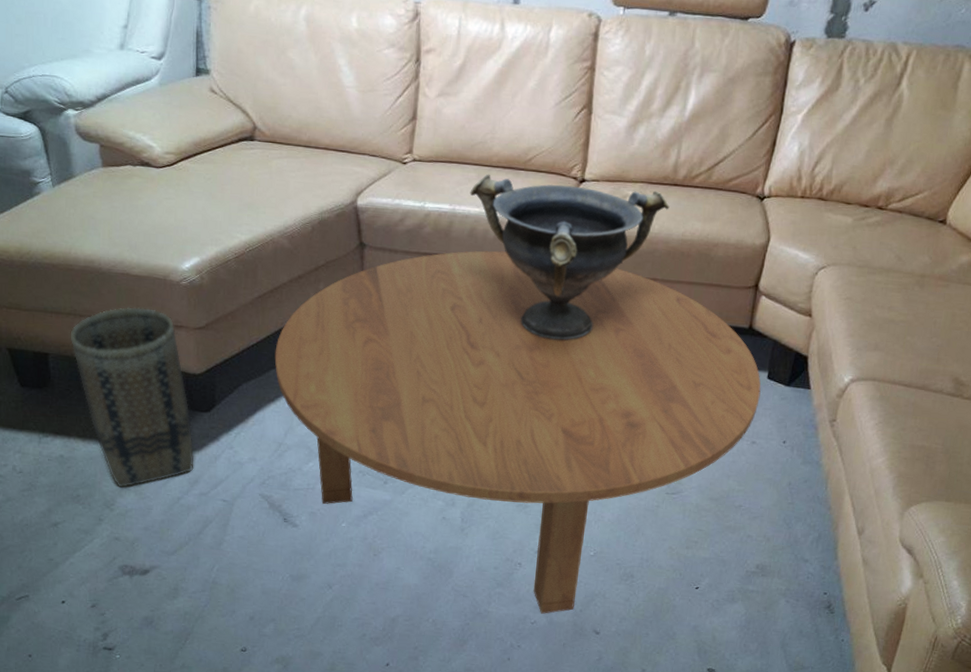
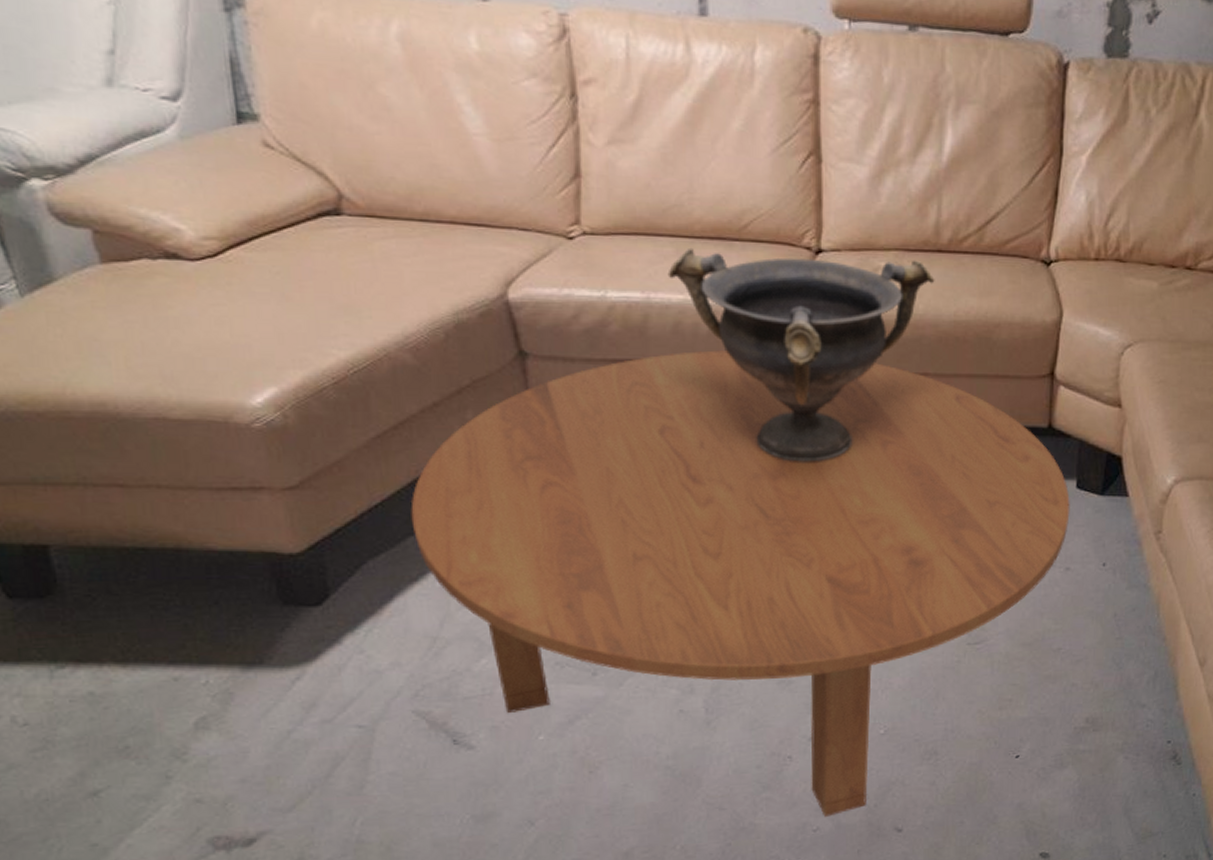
basket: present [70,307,195,488] -> none [80,466,307,728]

